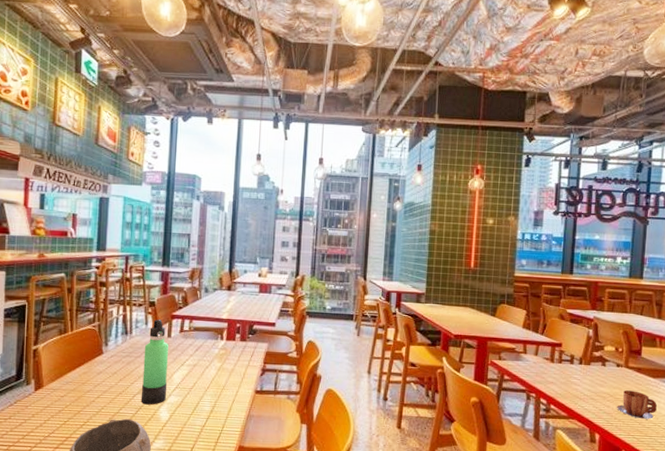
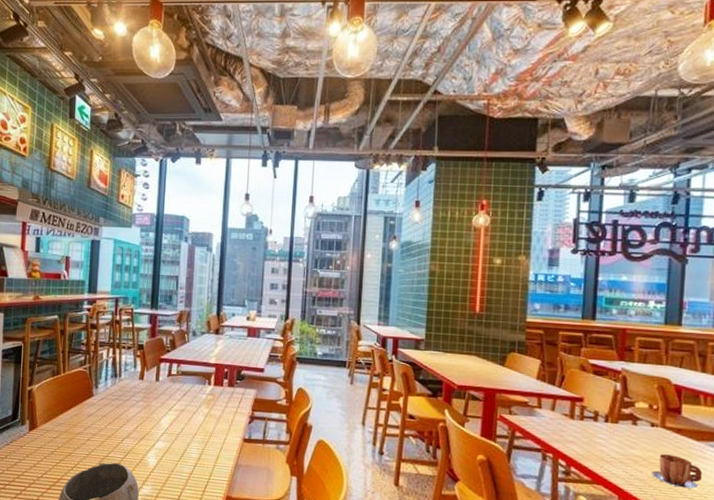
thermos bottle: present [140,319,169,405] -> none [129,363,157,450]

